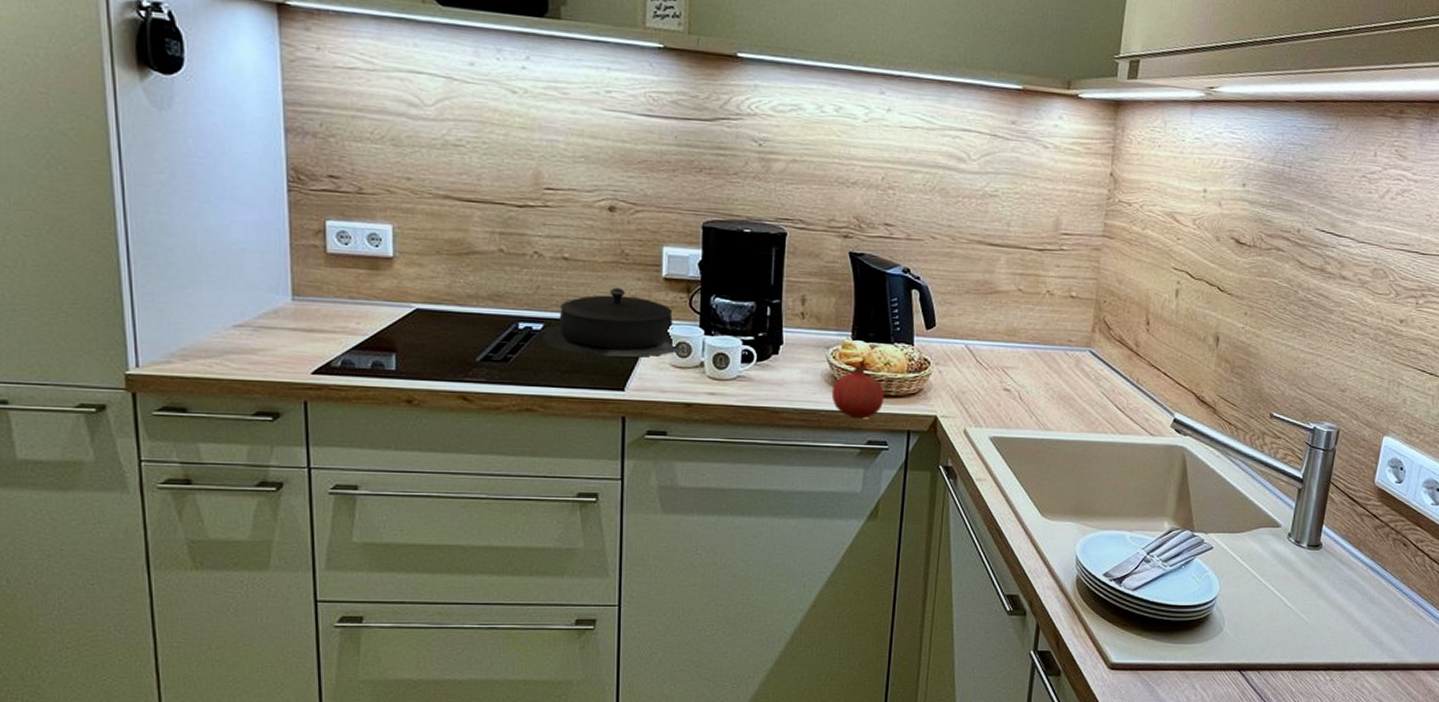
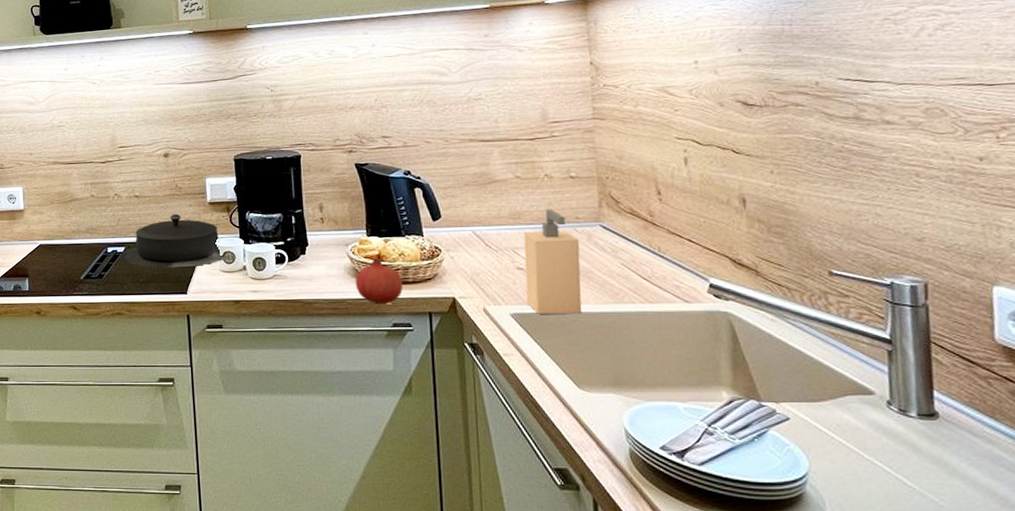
soap dispenser: none [1007,328,1068,442] -> present [523,209,582,315]

